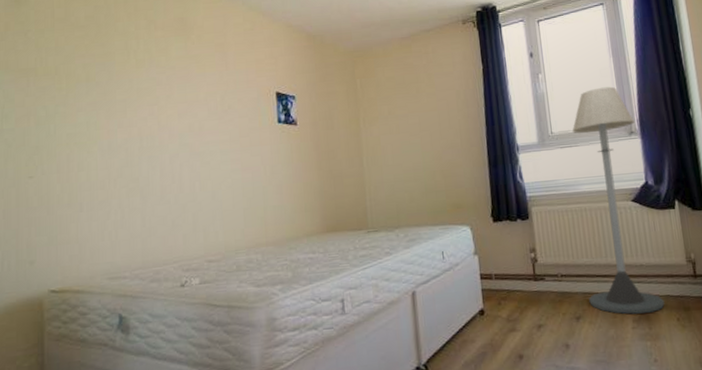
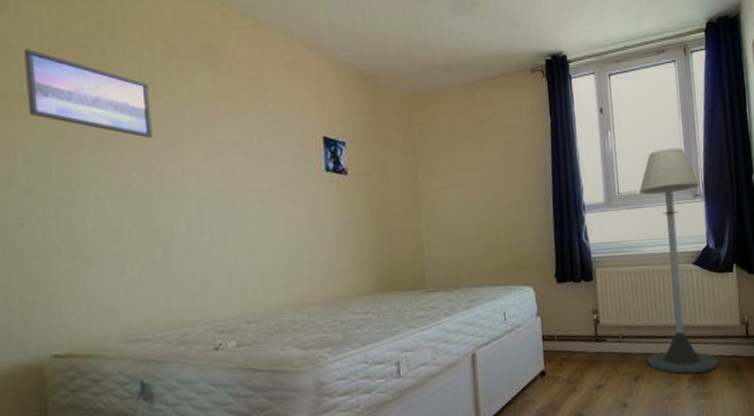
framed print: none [40,32,135,101] -> present [24,49,153,138]

